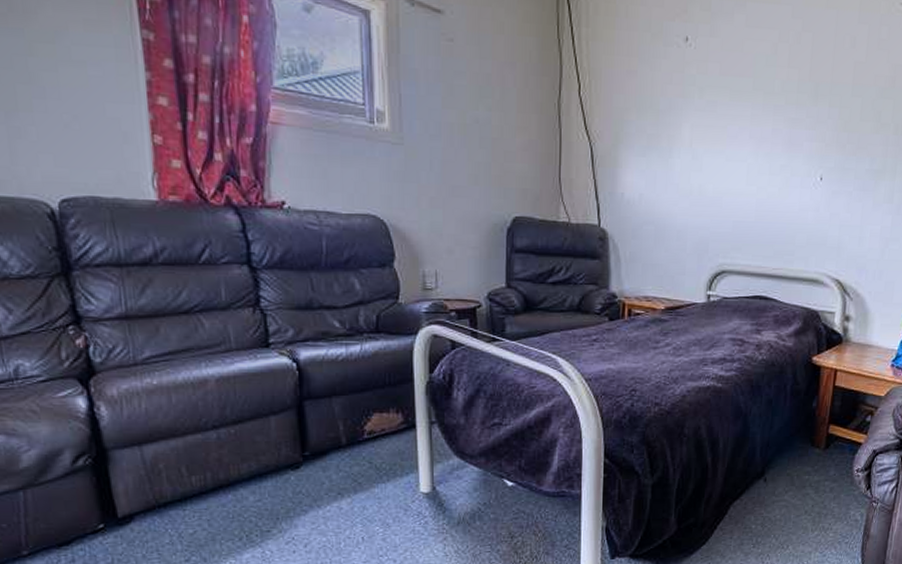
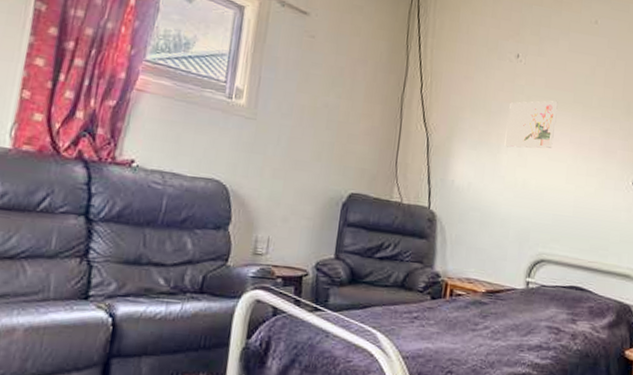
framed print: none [676,90,735,150] -> present [504,100,558,149]

